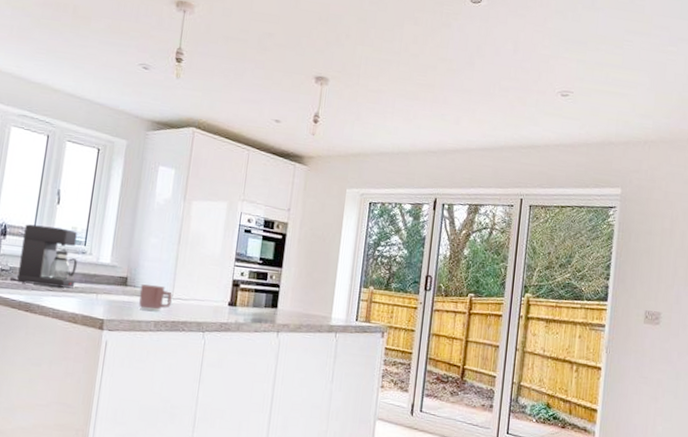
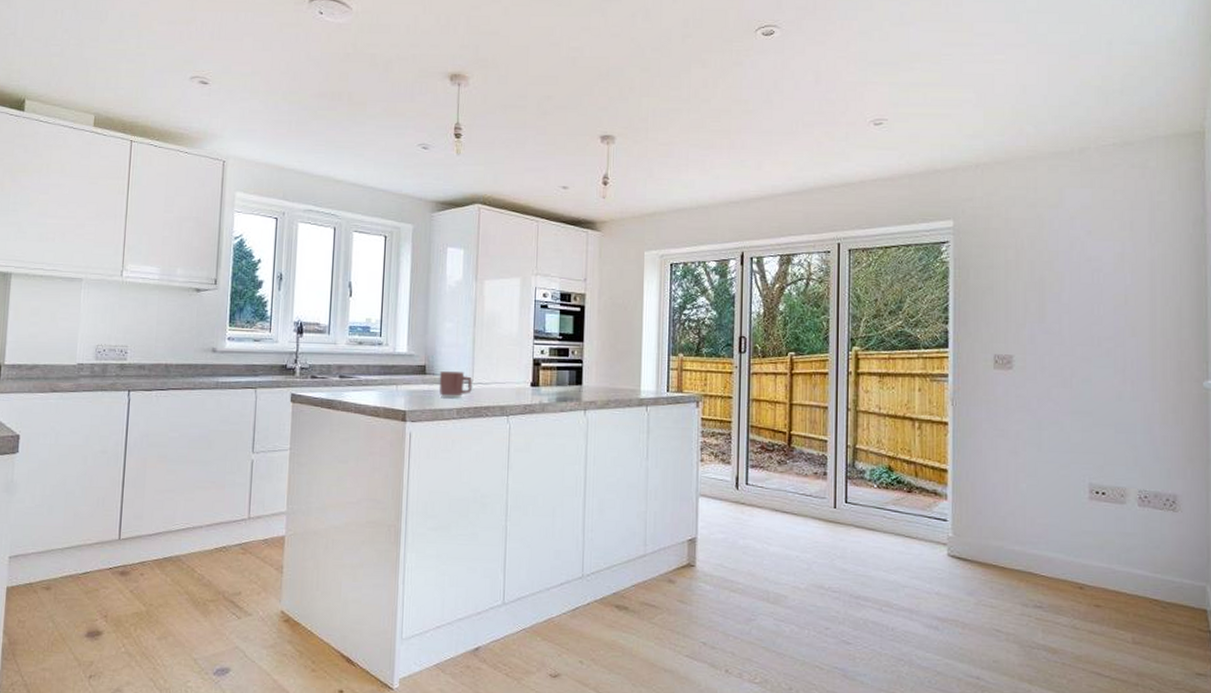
coffee maker: present [17,224,77,288] -> none [317,320,374,381]

